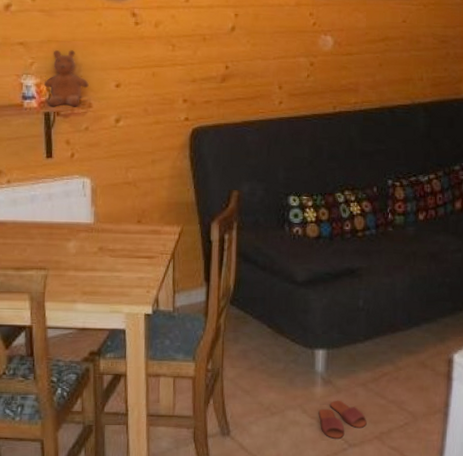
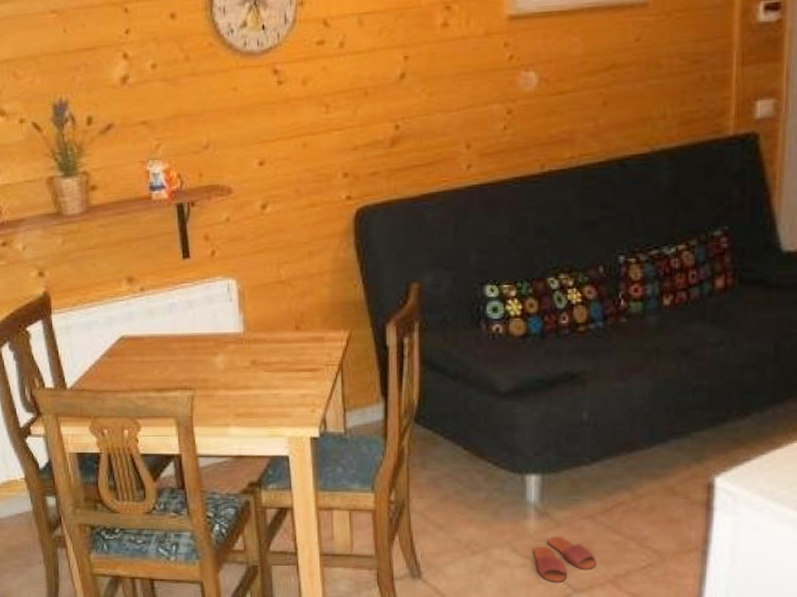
teddy bear: present [43,49,89,107] -> none [173,124,227,197]

